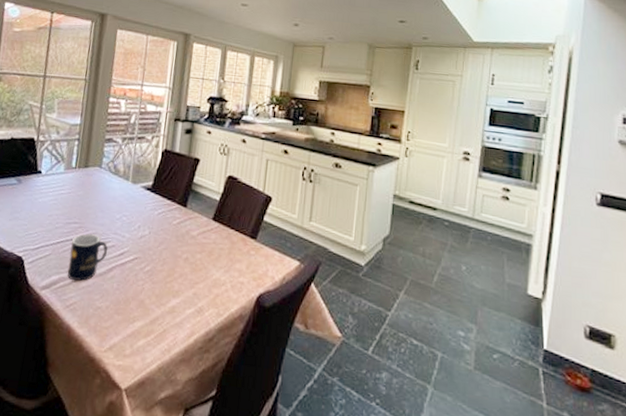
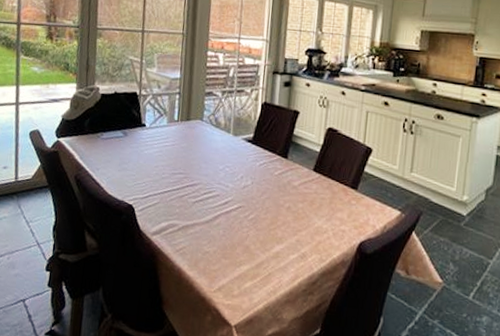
mug: present [67,233,108,282] -> none [175,183,213,228]

